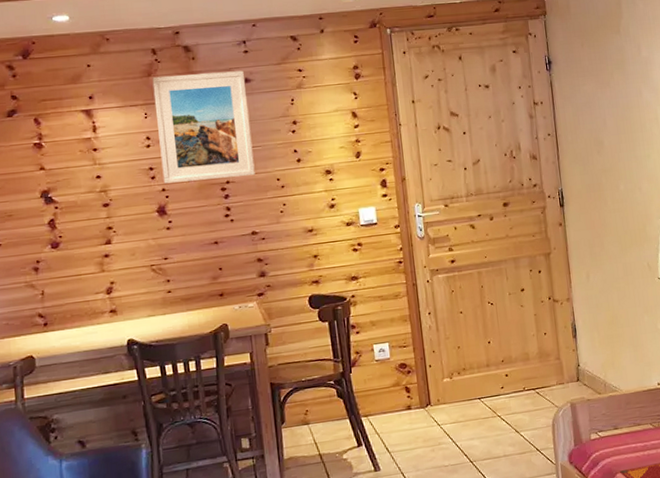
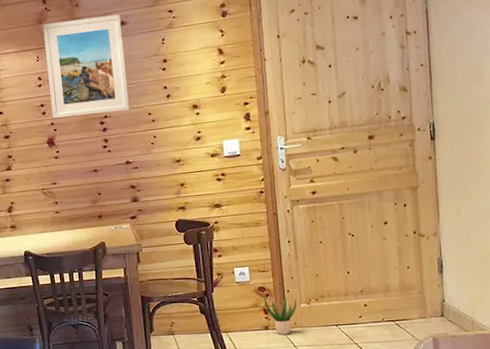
potted plant: none [405,372,440,414] -> present [264,296,297,335]

